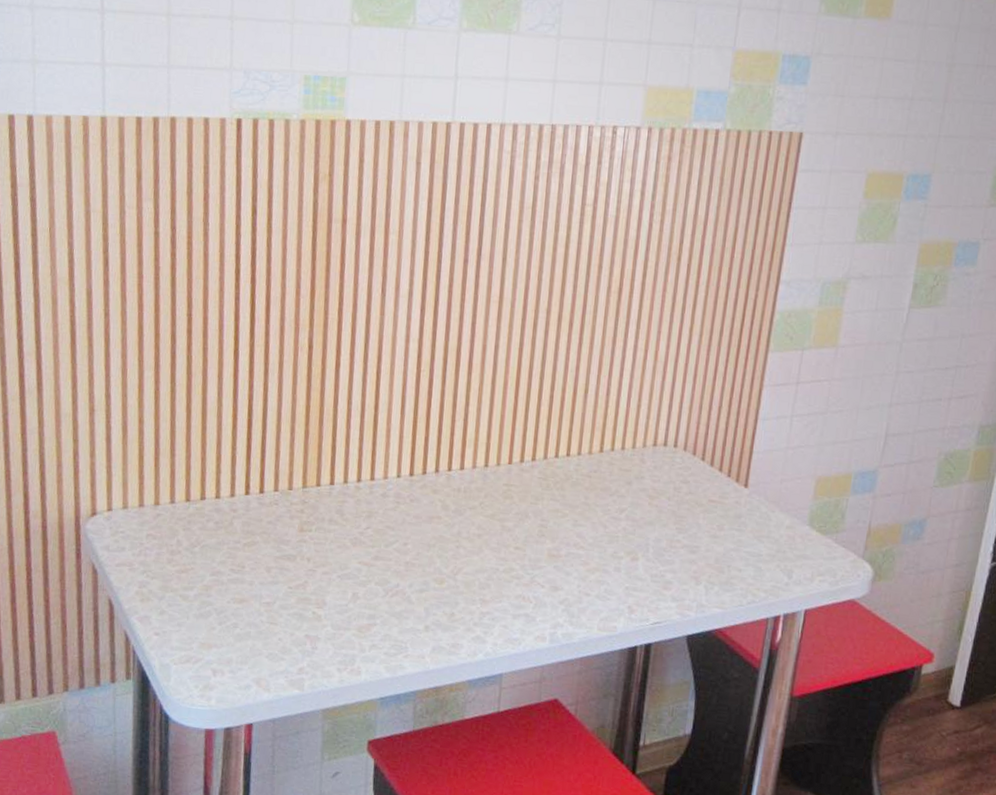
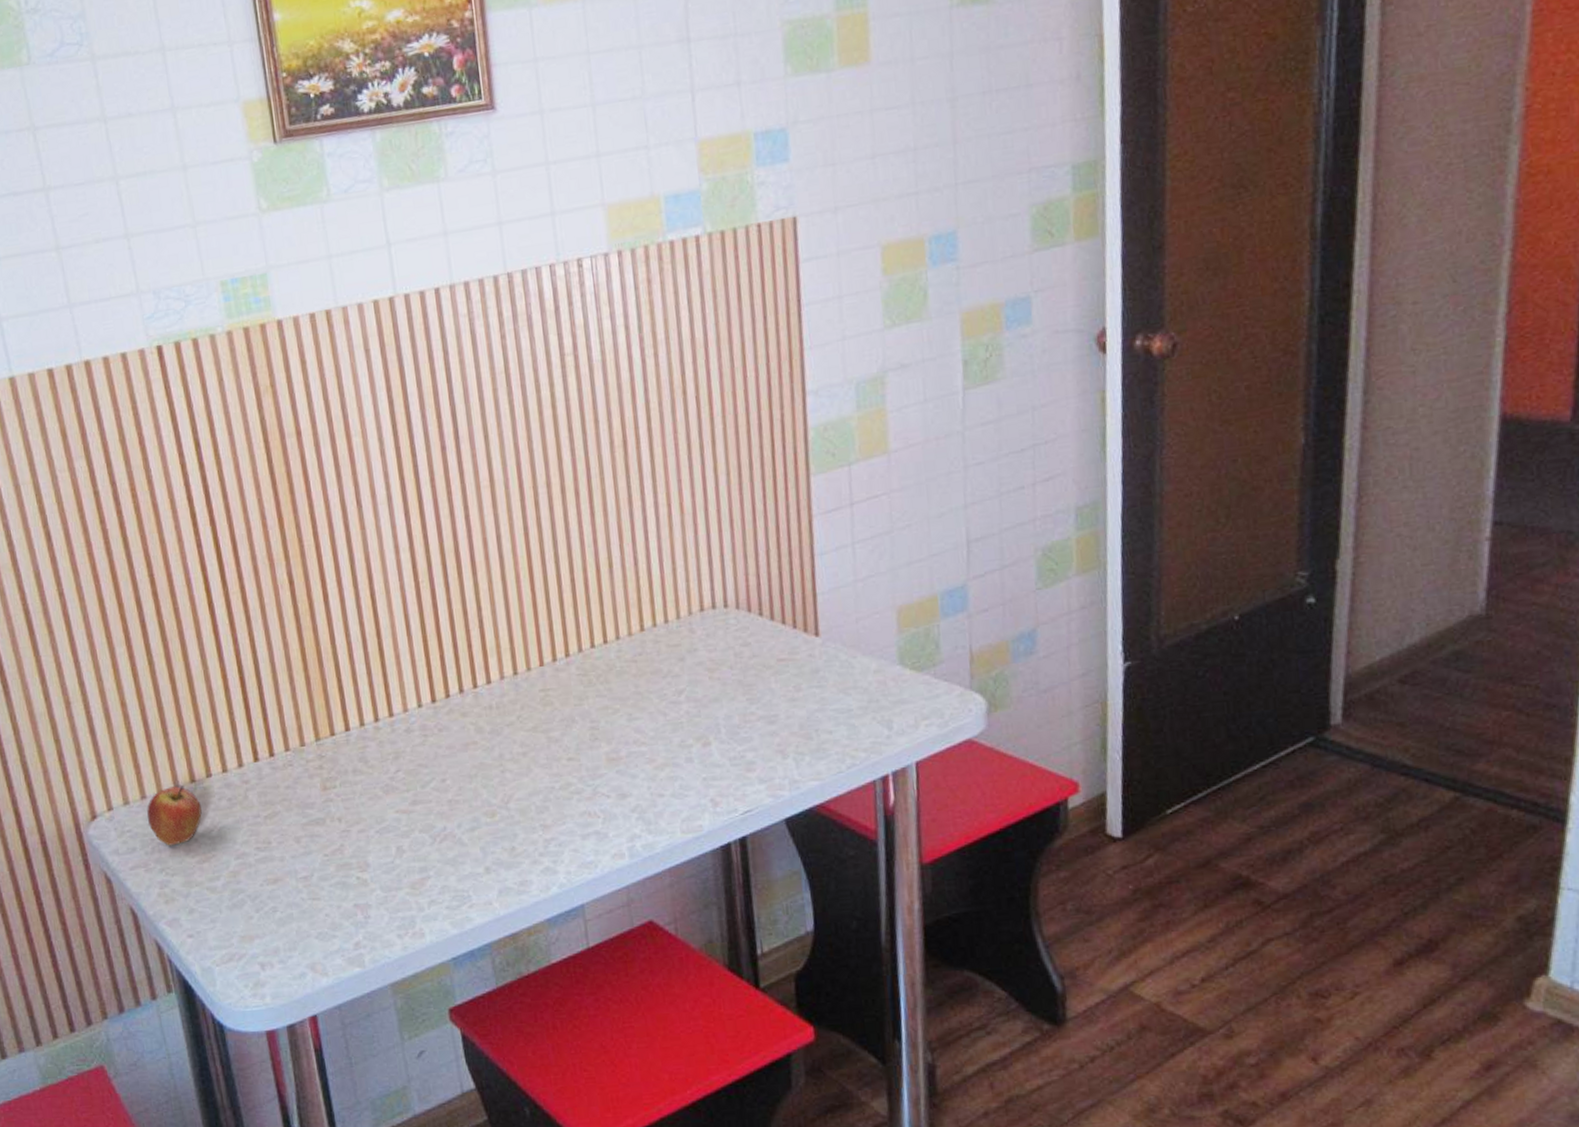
fruit: none [141,501,190,553] -> present [147,786,202,846]

